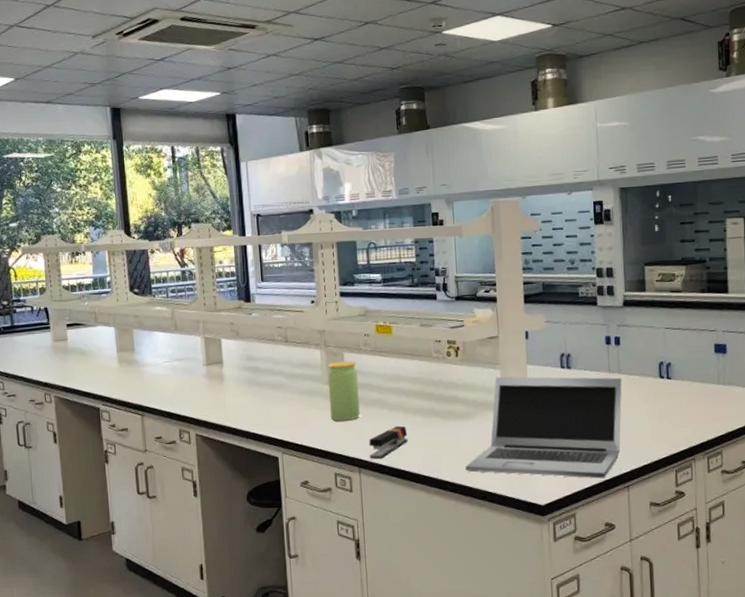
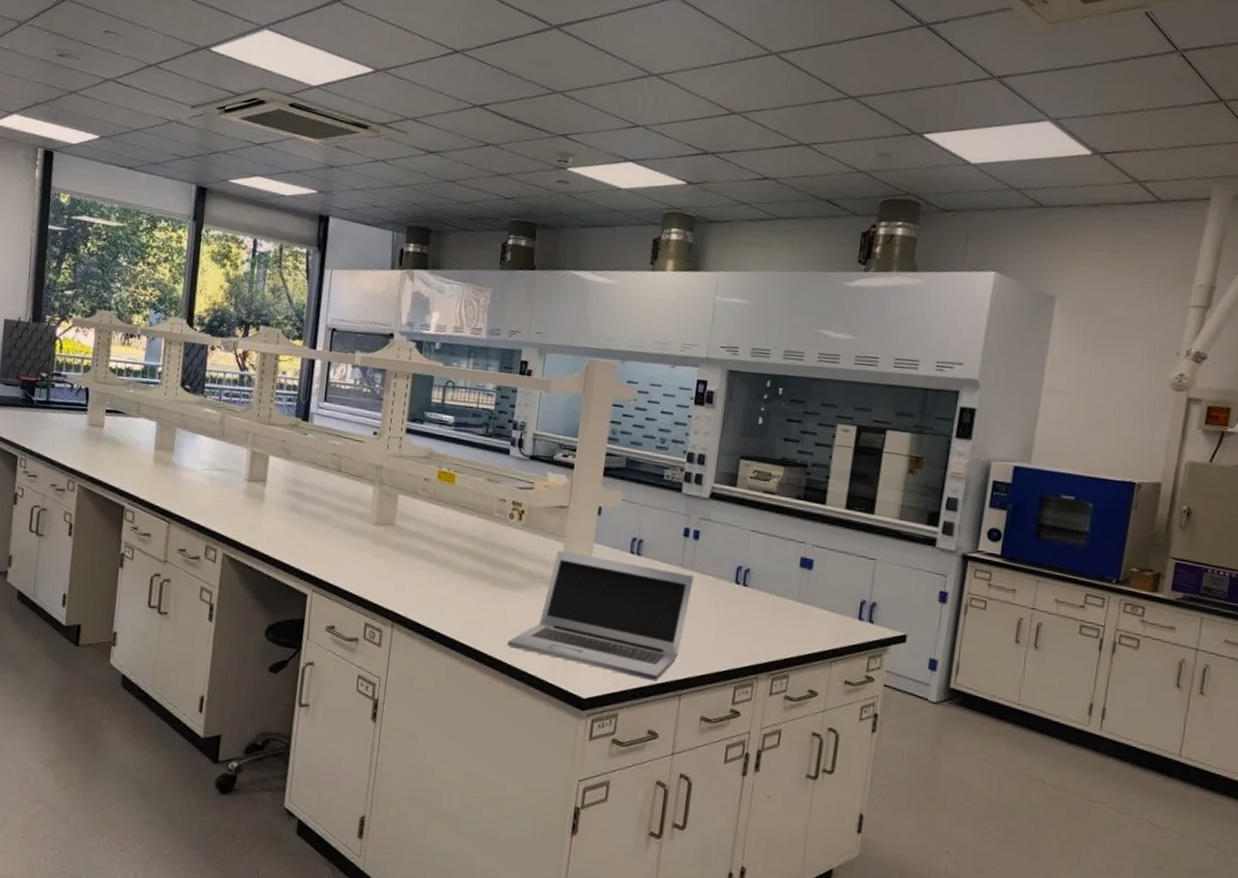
jar: present [327,361,361,421] -> none [372,502,410,569]
stapler: present [368,425,408,459] -> none [406,583,452,617]

